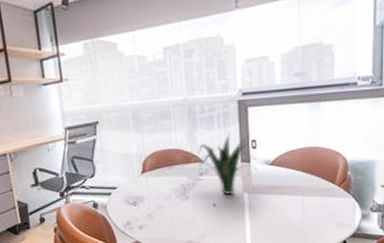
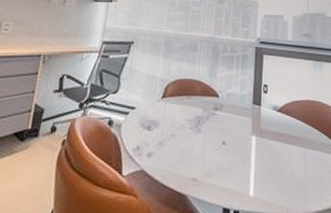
plant: present [181,134,260,196] -> none [198,75,269,136]

